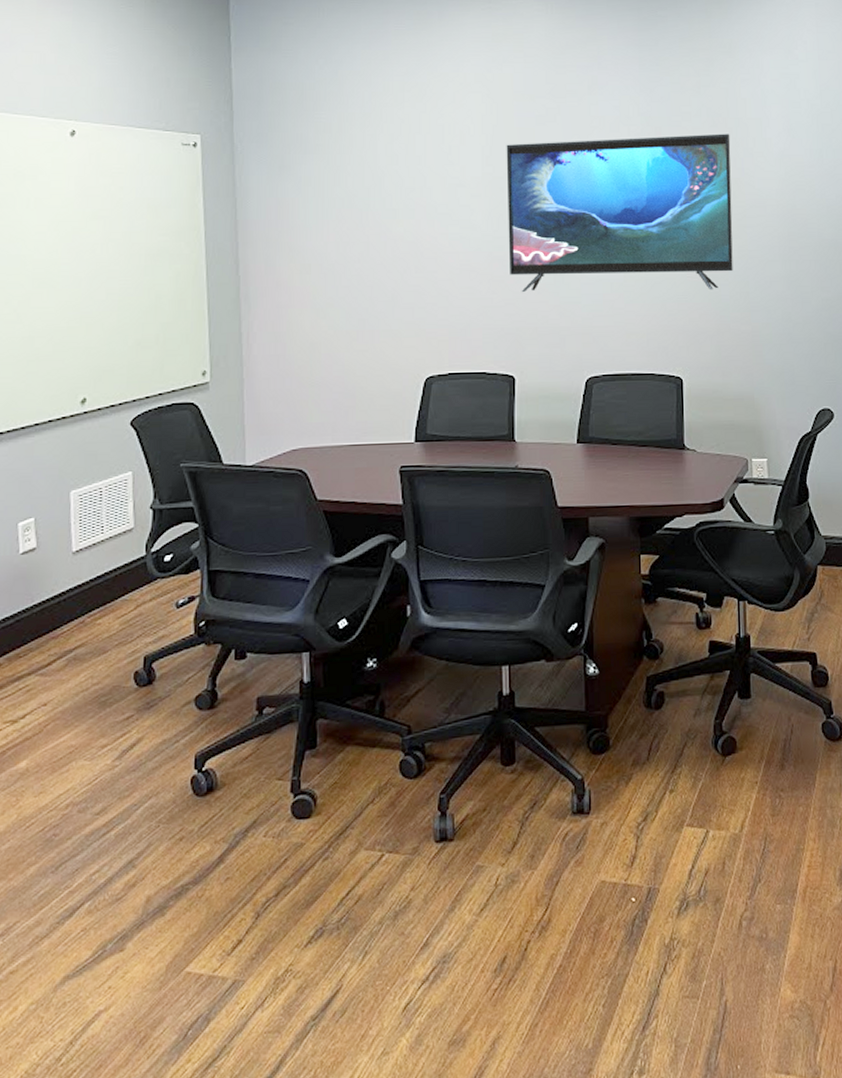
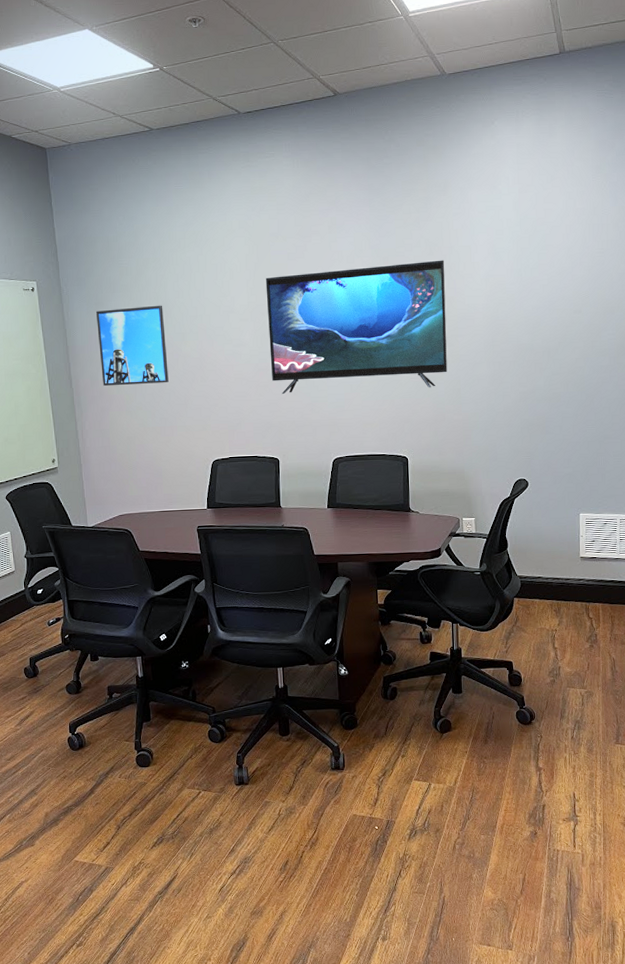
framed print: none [278,172,372,274] -> present [95,305,169,386]

